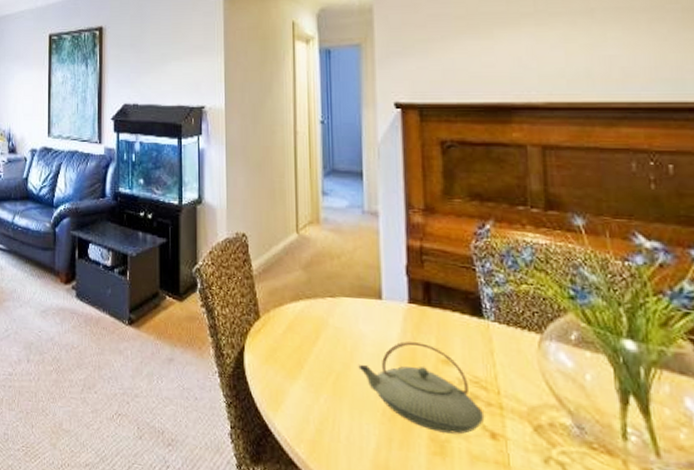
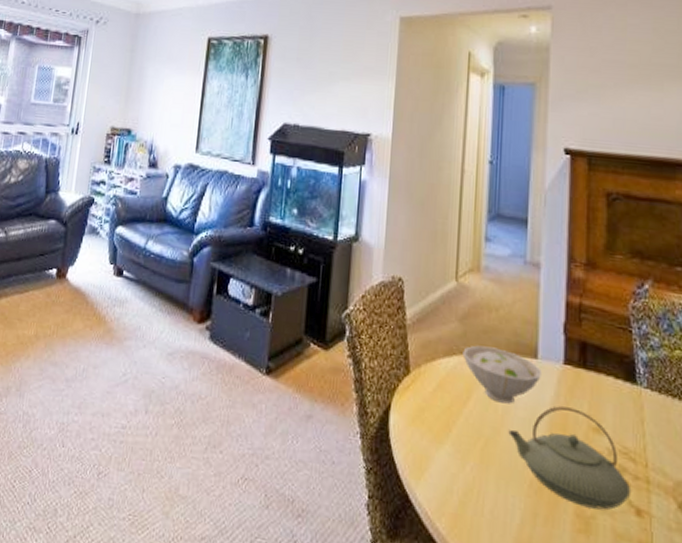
bowl: none [308,290,387,342] -> present [462,345,542,404]

